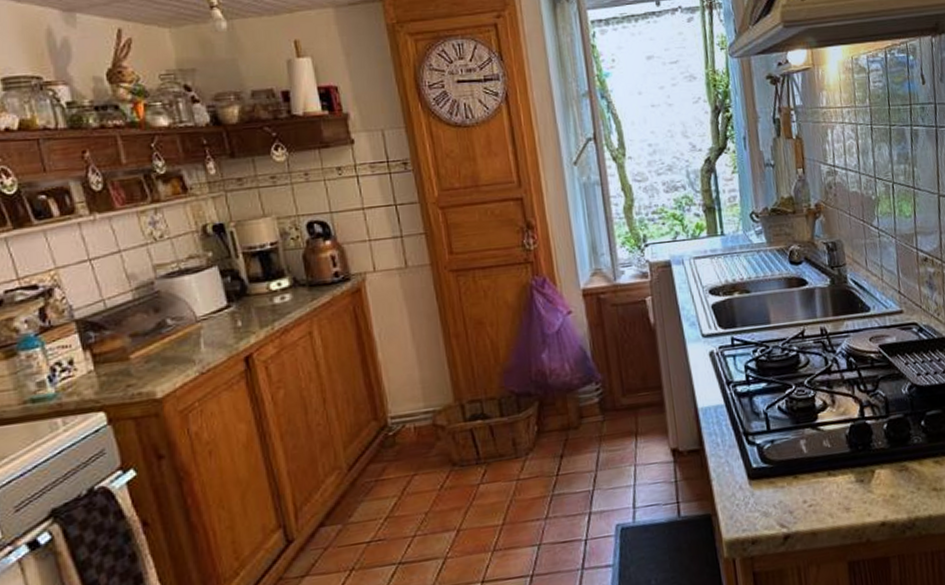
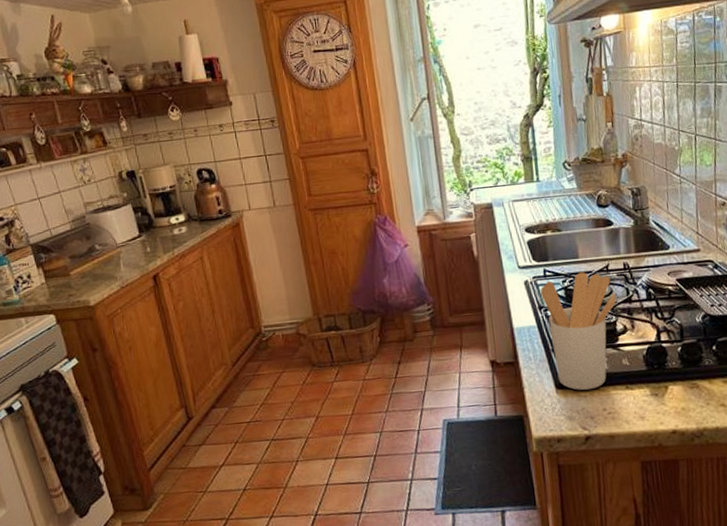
utensil holder: none [727,340,814,480] -> present [540,272,616,390]

